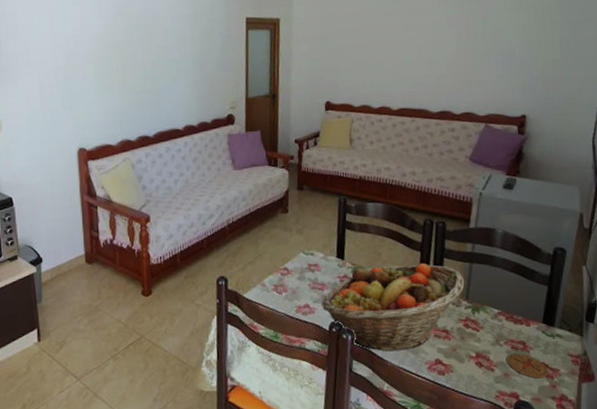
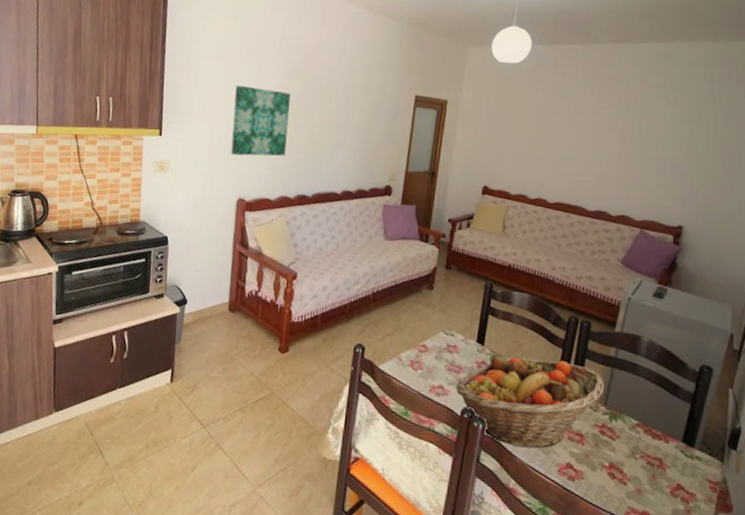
wall art: none [59,30,121,104] -> present [231,85,291,156]
coaster: present [506,353,549,379] -> none [640,469,684,501]

